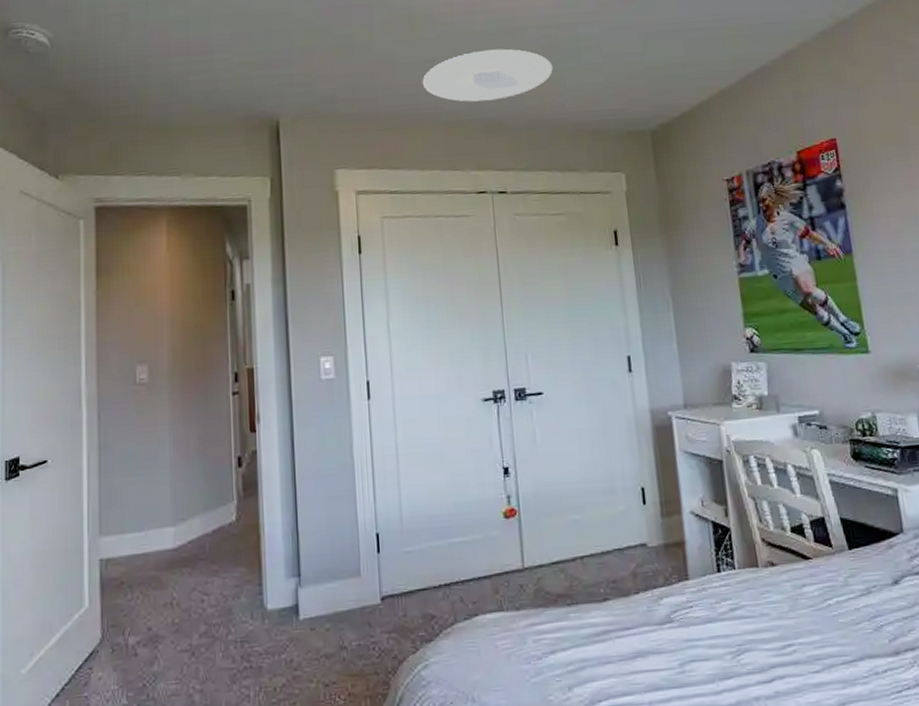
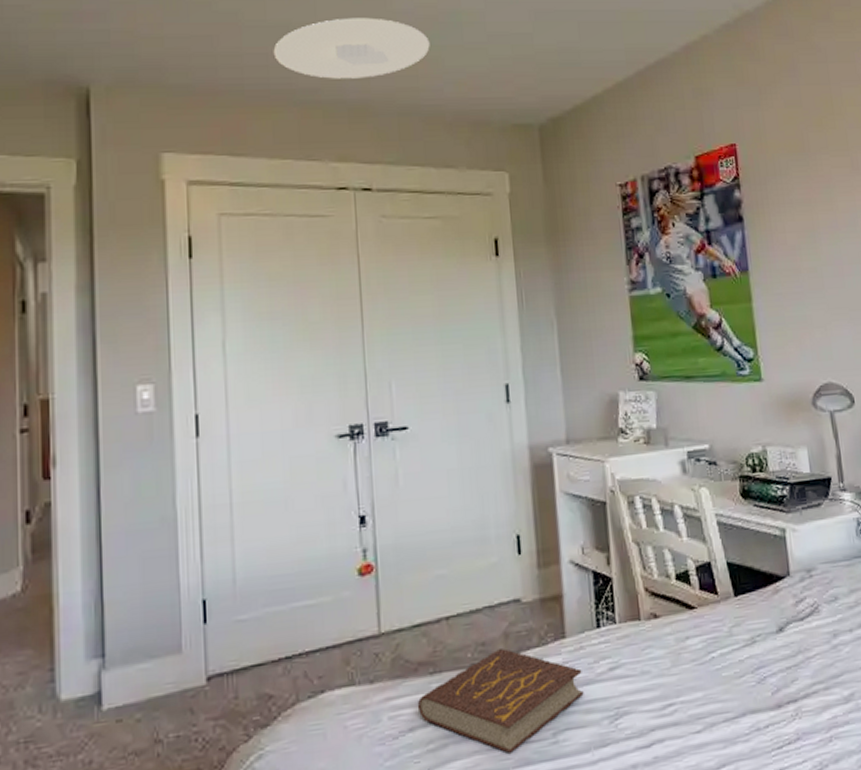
book: none [557,586,707,679] -> present [417,648,584,753]

